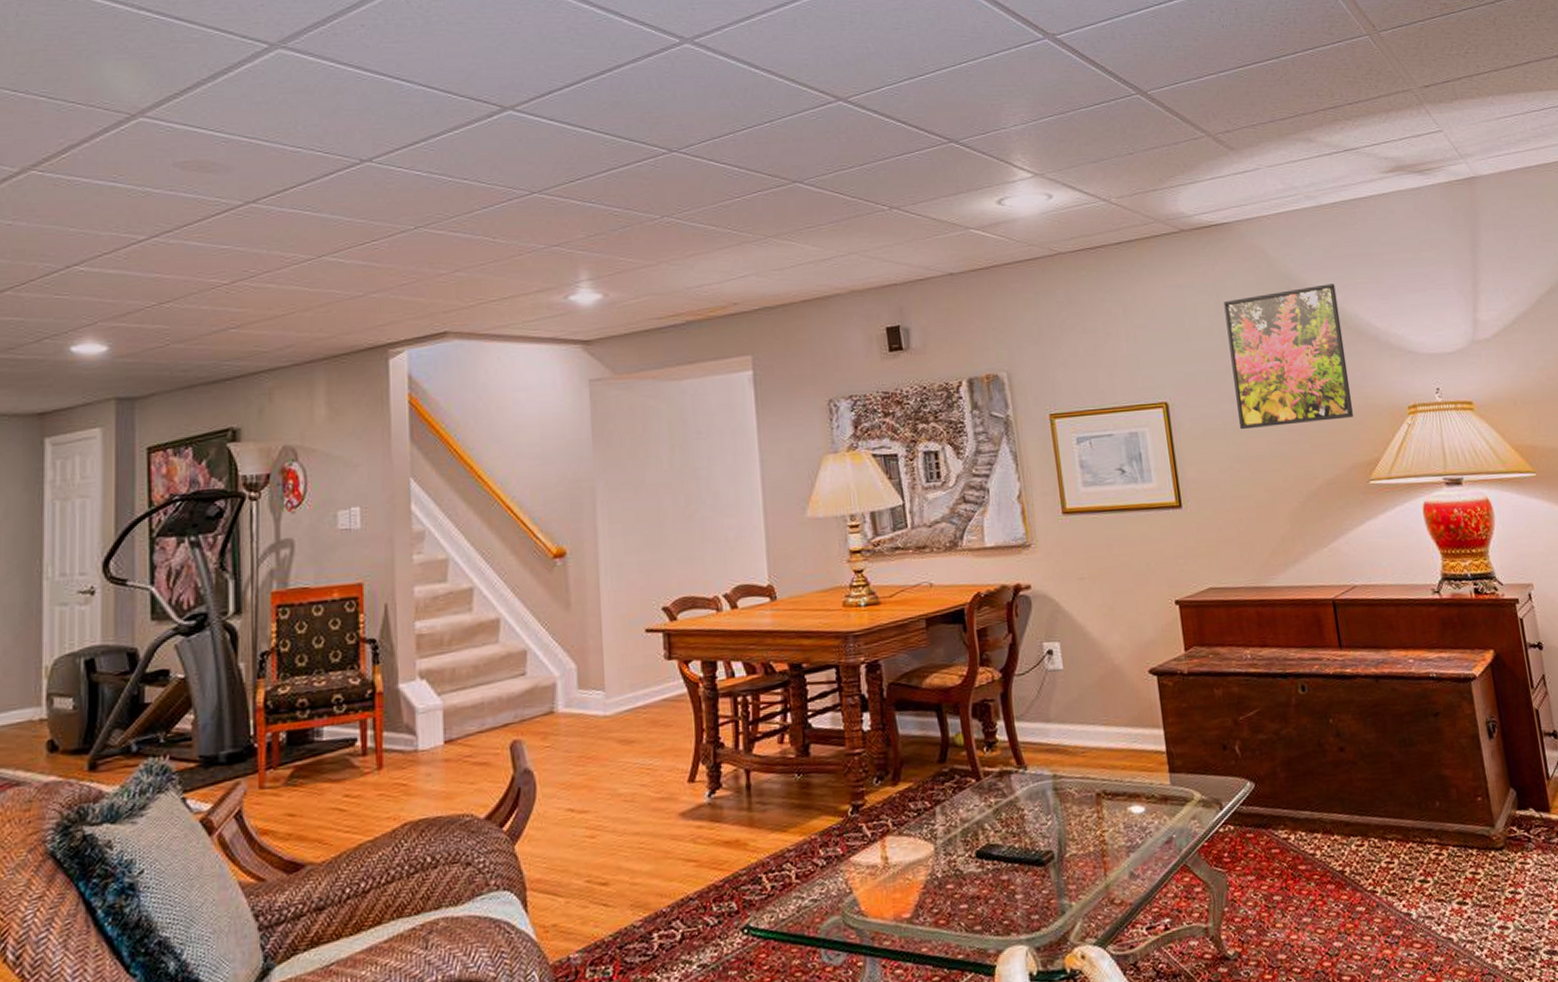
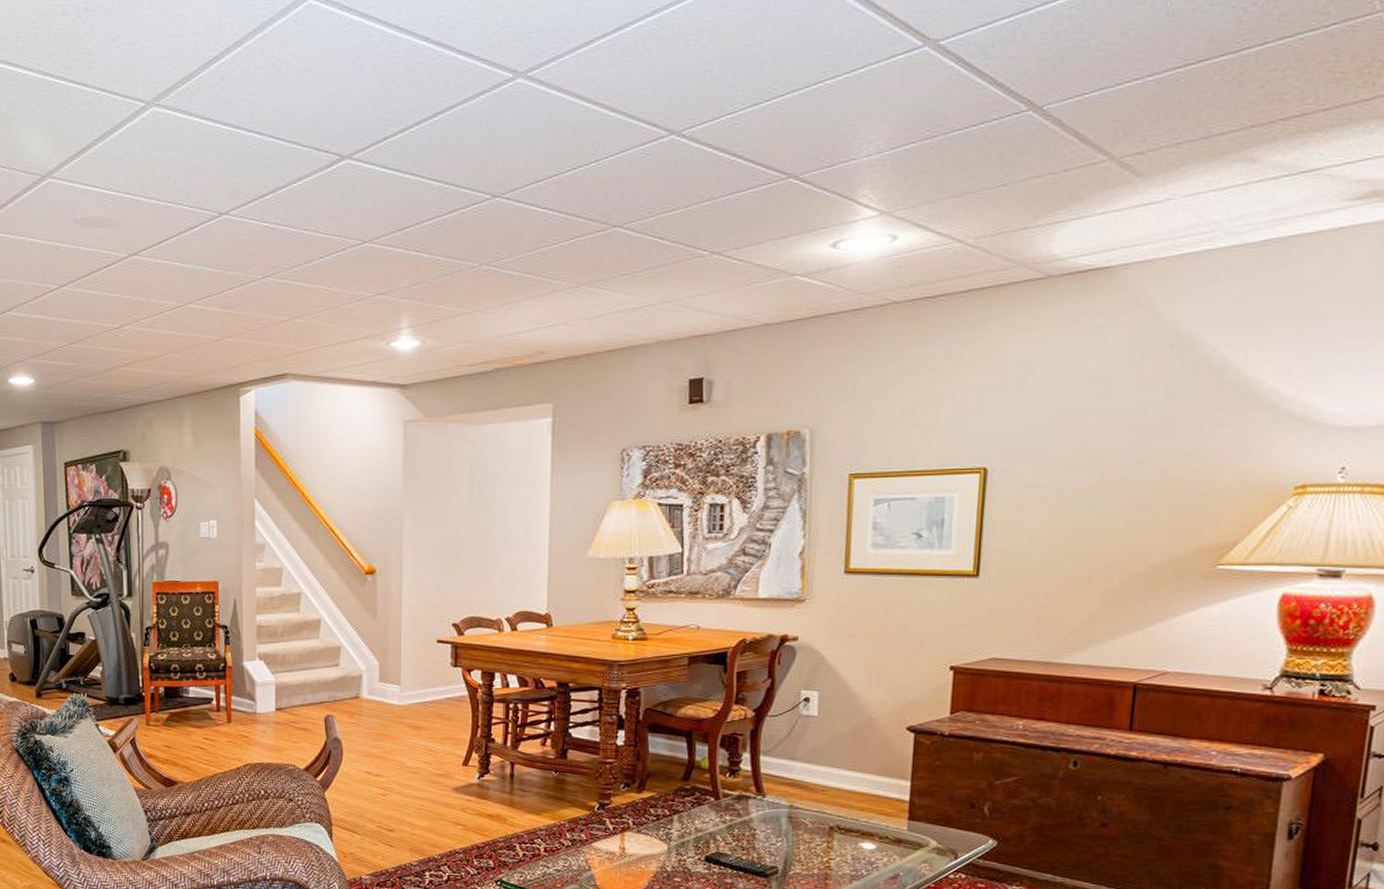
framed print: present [1223,284,1353,430] -> none [1069,340,1236,502]

